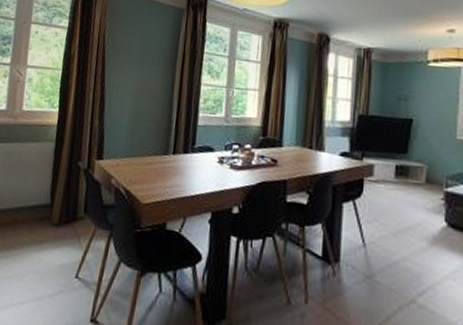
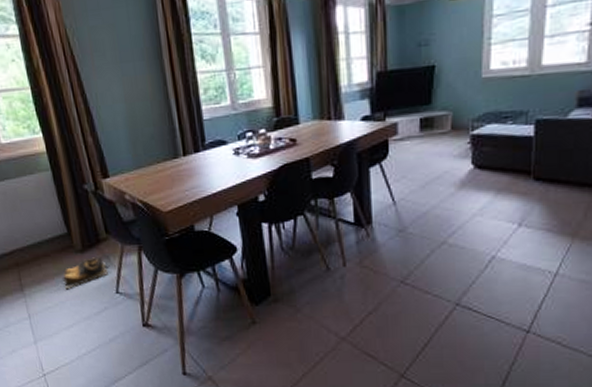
shoes: none [29,233,75,262] -> present [63,255,108,289]

